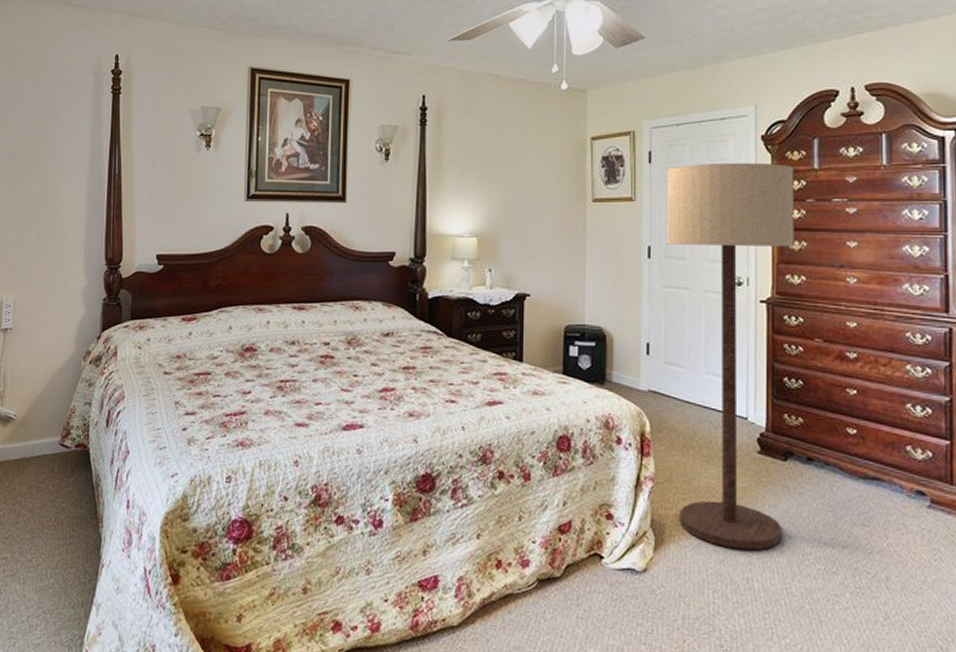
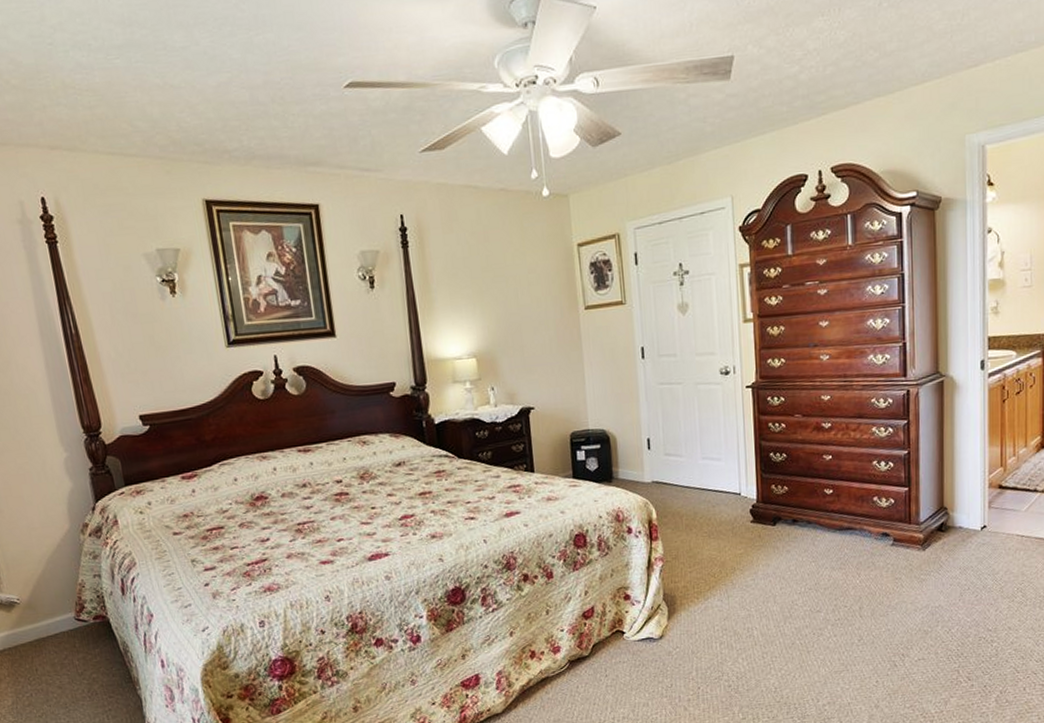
floor lamp: present [667,162,794,551] -> none [653,253,775,606]

